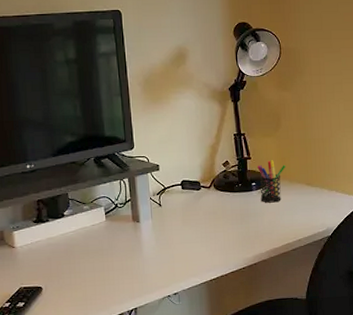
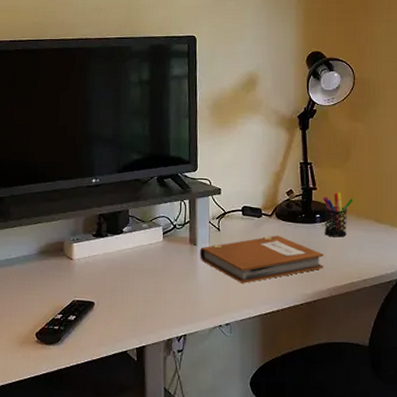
notebook: none [143,205,262,254] -> present [200,235,324,283]

